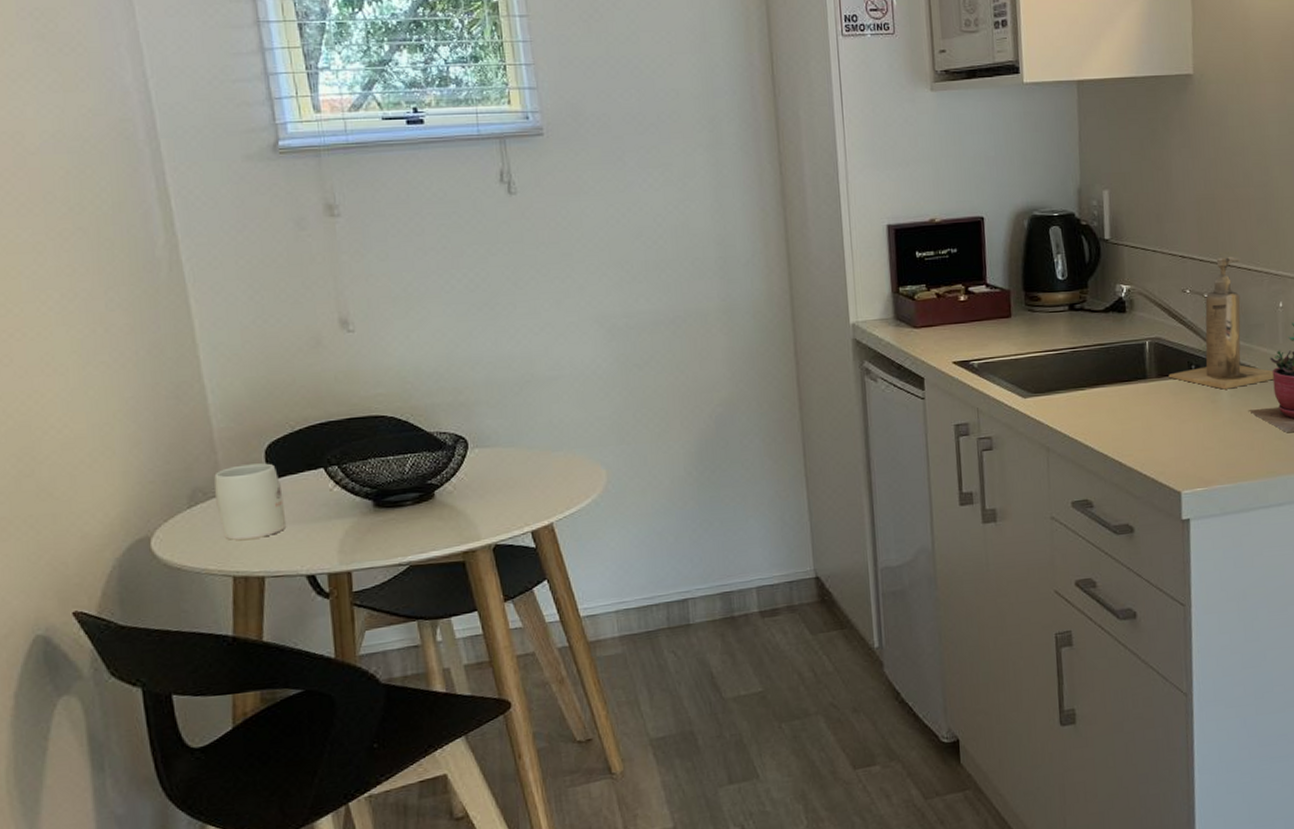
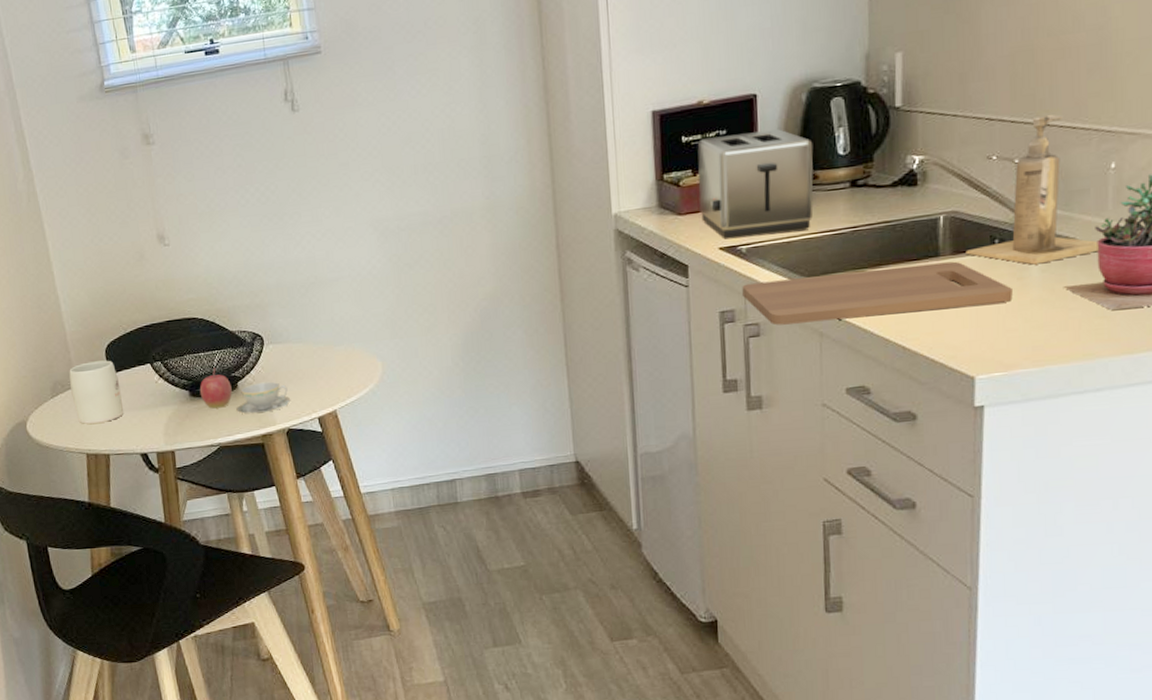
apple: none [386,473,427,522] -> present [199,367,232,409]
teacup: none [432,490,499,528] -> present [236,381,291,414]
toaster: none [930,251,1037,353] -> present [697,129,814,238]
cutting board: none [975,383,1209,440] -> present [742,261,1013,326]

